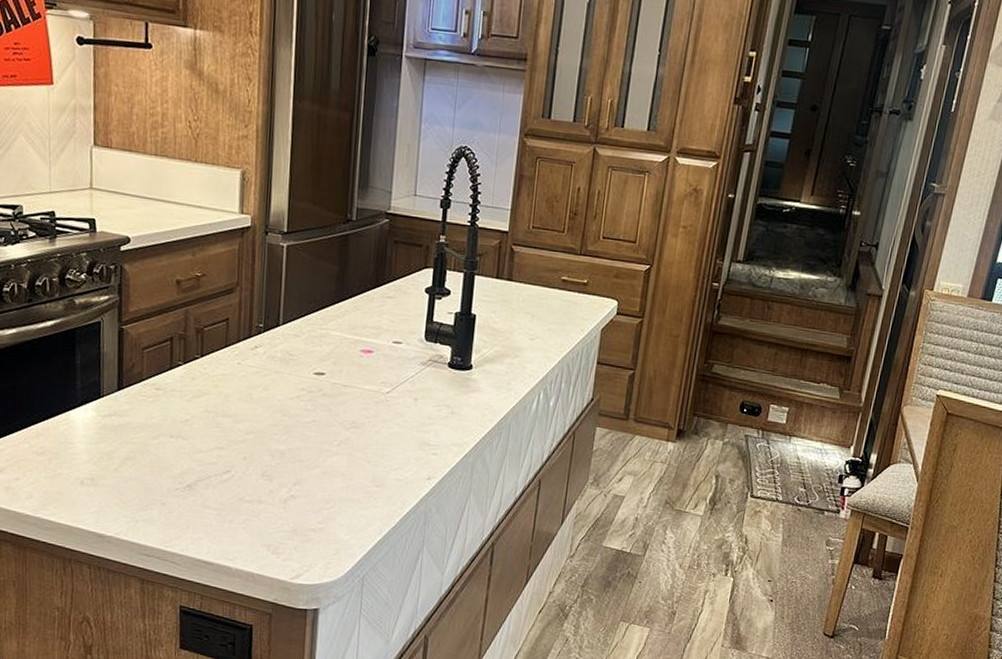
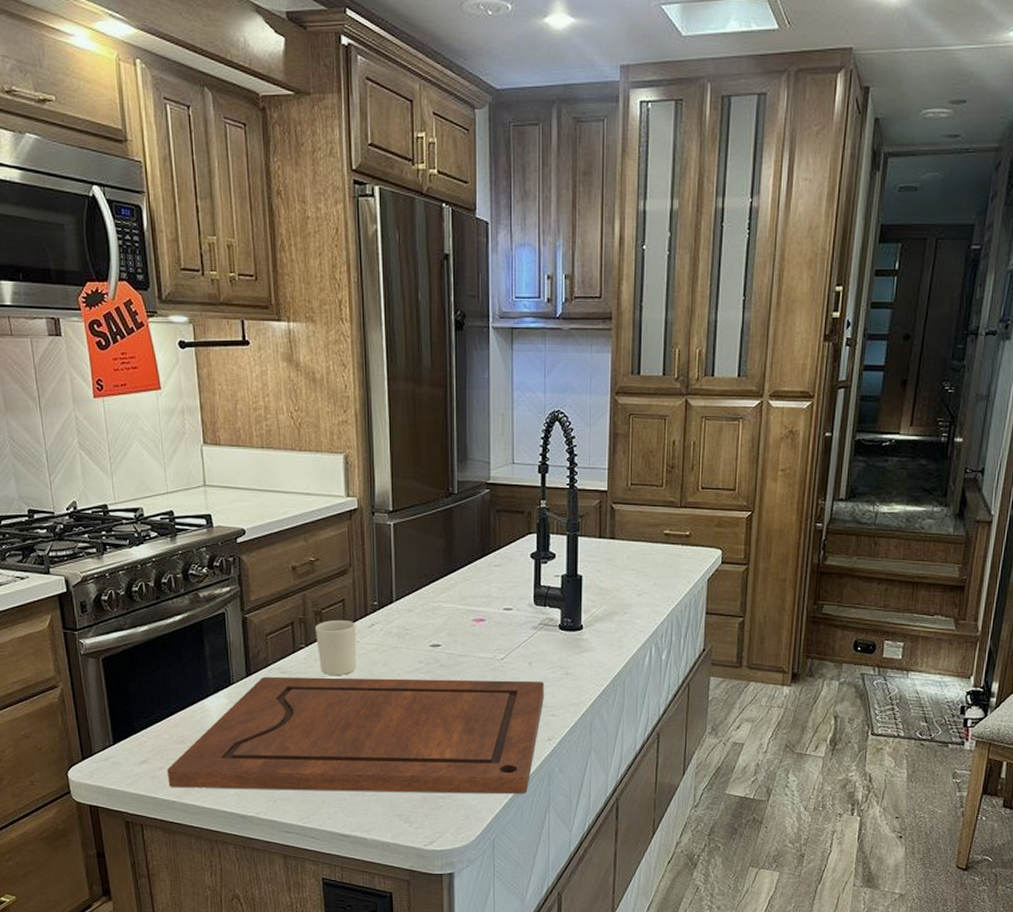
cutting board: none [23,391,428,532] -> present [166,676,544,794]
mug: none [194,339,239,396] -> present [314,619,357,675]

